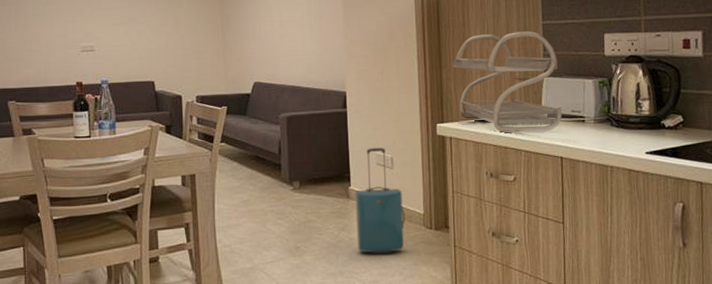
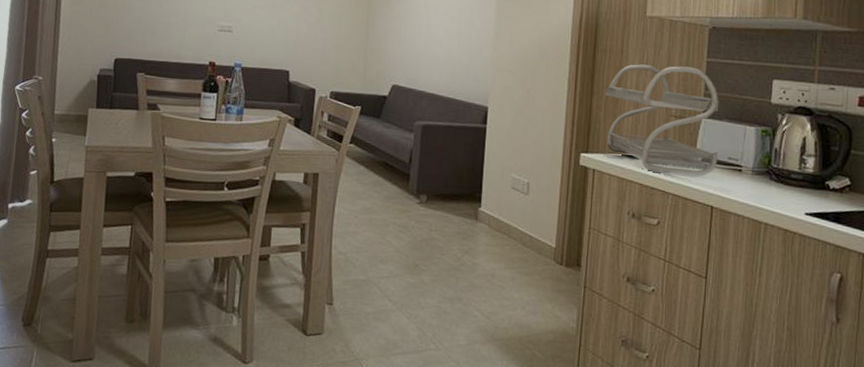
suitcase: present [355,148,406,255] -> none [480,170,536,286]

